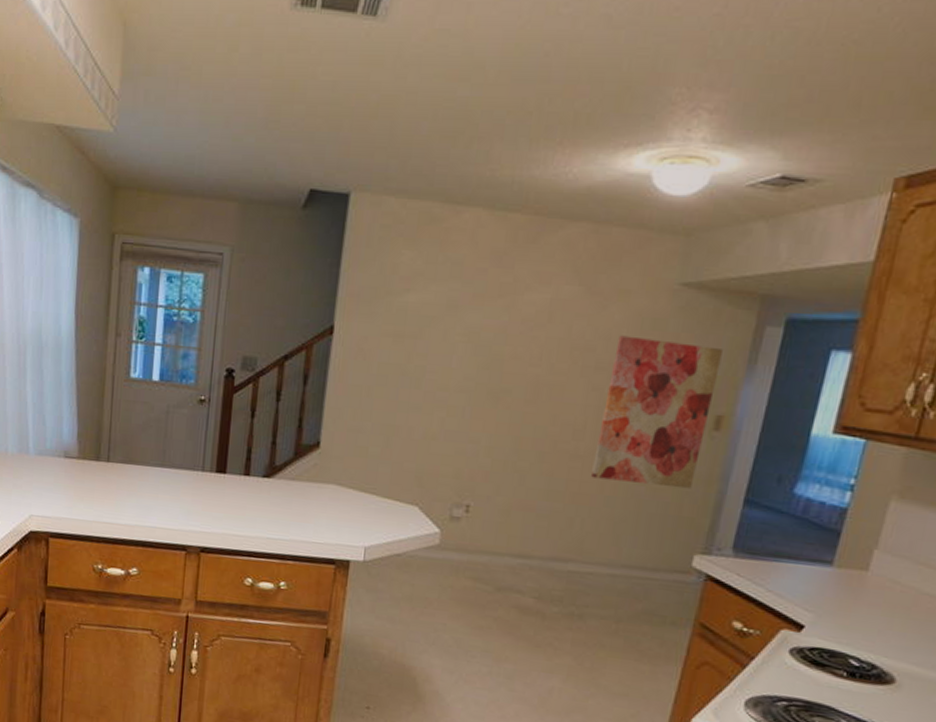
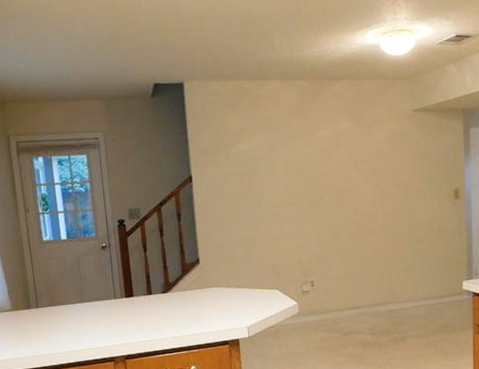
wall art: present [591,335,723,489] -> none [383,146,451,245]

